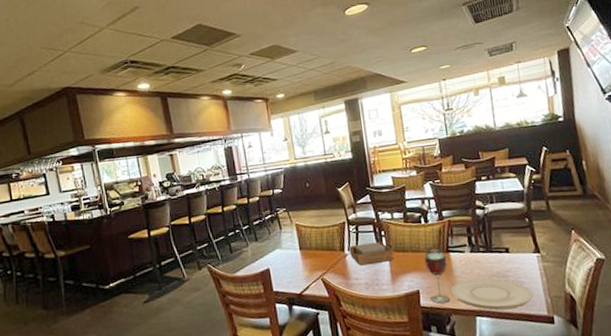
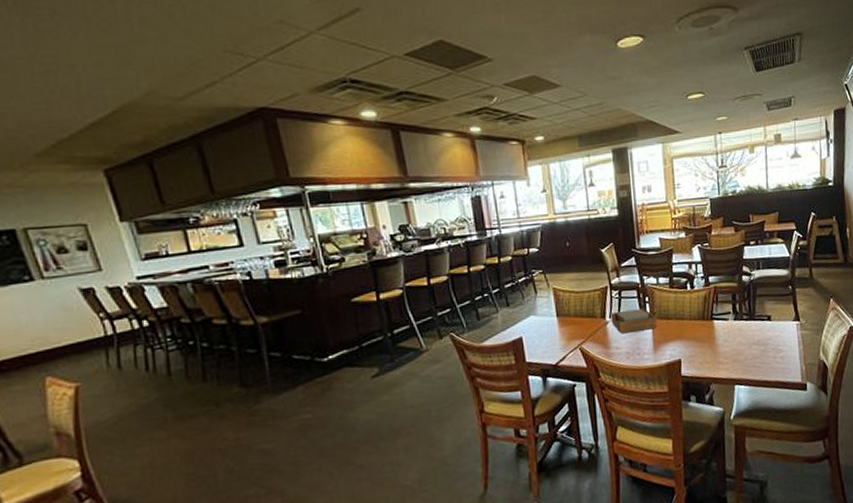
wineglass: present [424,247,450,304] -> none [688,314,711,373]
plate: present [450,278,533,310] -> none [712,346,790,378]

